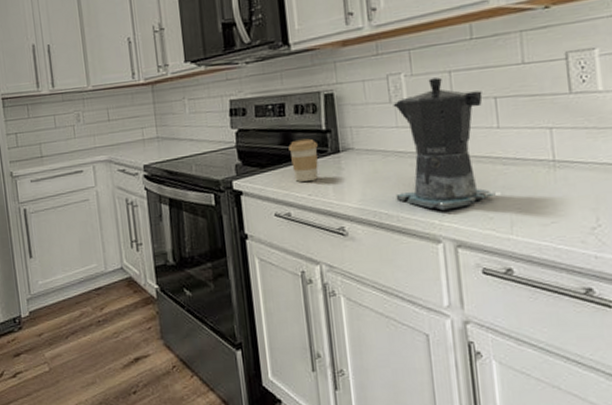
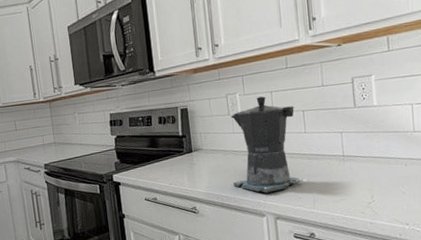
coffee cup: present [289,138,319,182] -> none [155,142,177,174]

